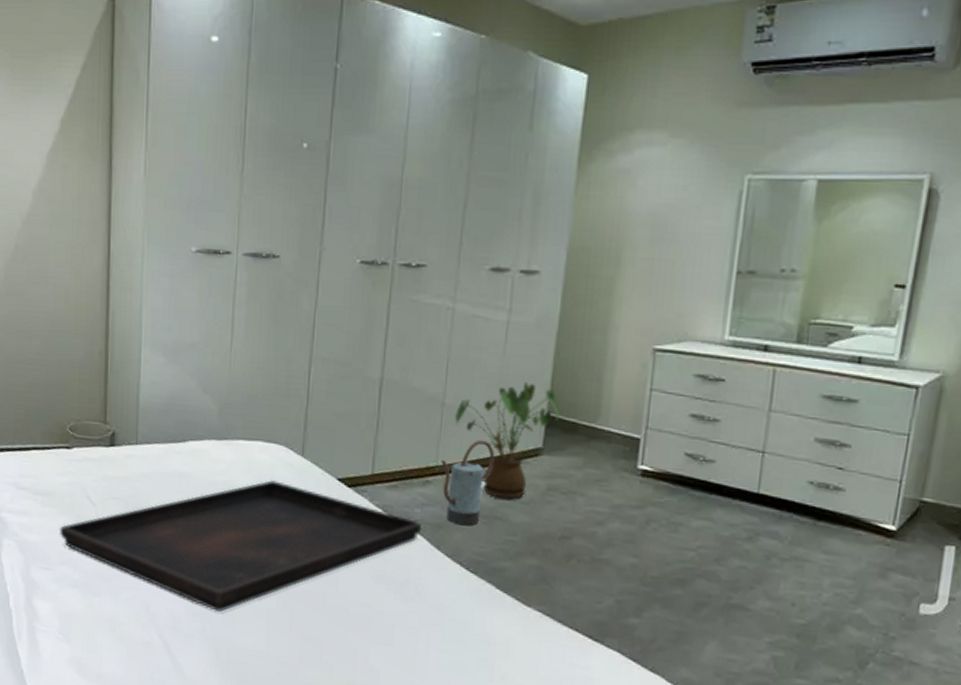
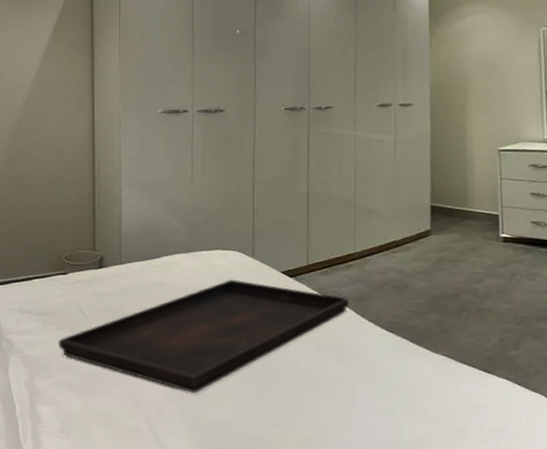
watering can: present [441,440,495,526] -> none [358,229,397,296]
house plant: present [455,382,560,500] -> none [365,183,440,272]

